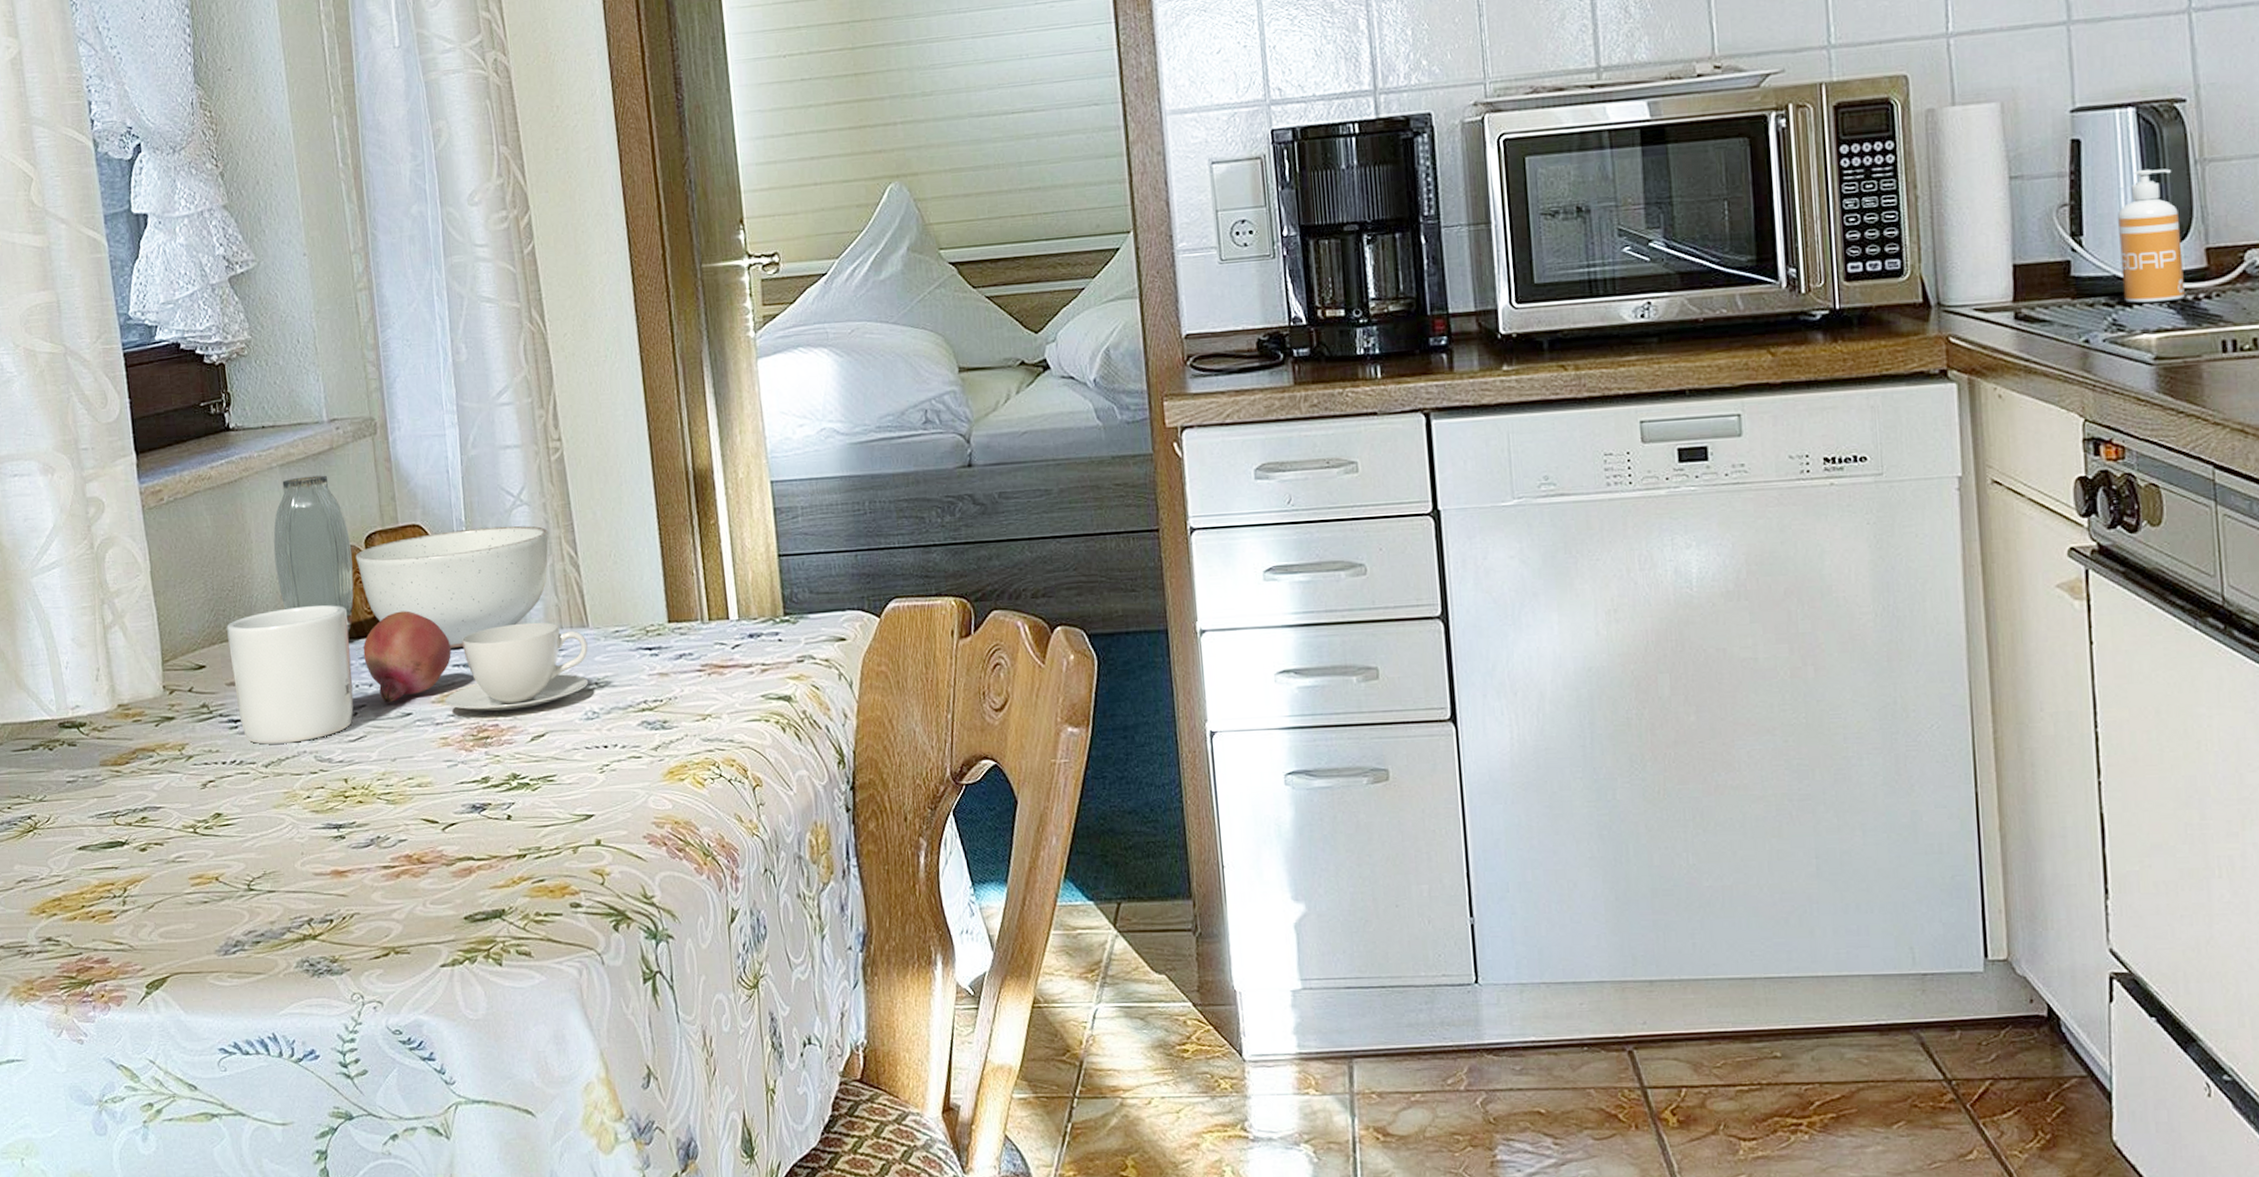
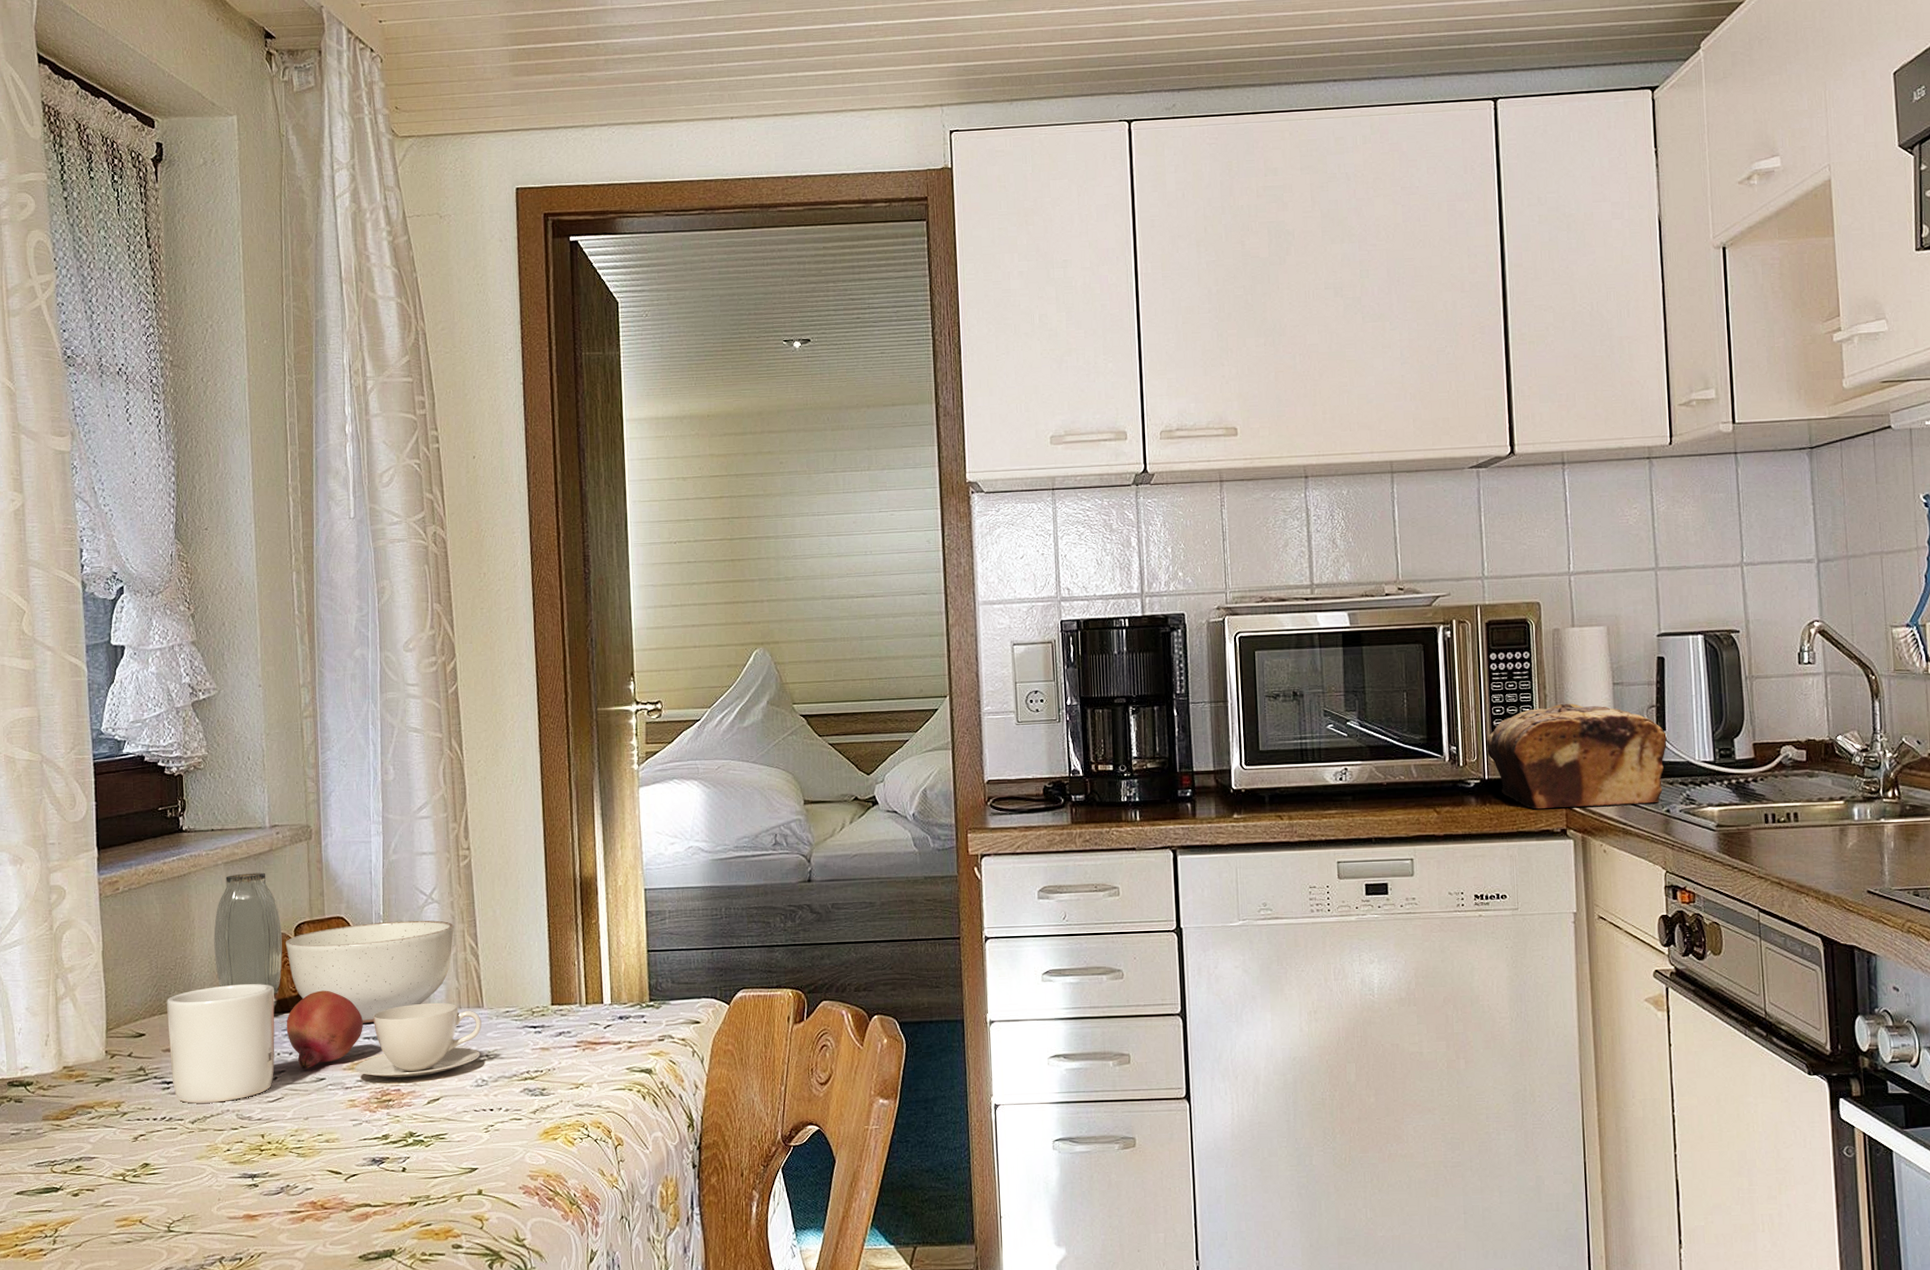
bread loaf: none [1836,206,2085,346] -> present [1486,703,1667,810]
soap dispenser: present [2117,168,2185,304] -> none [1690,681,1738,784]

